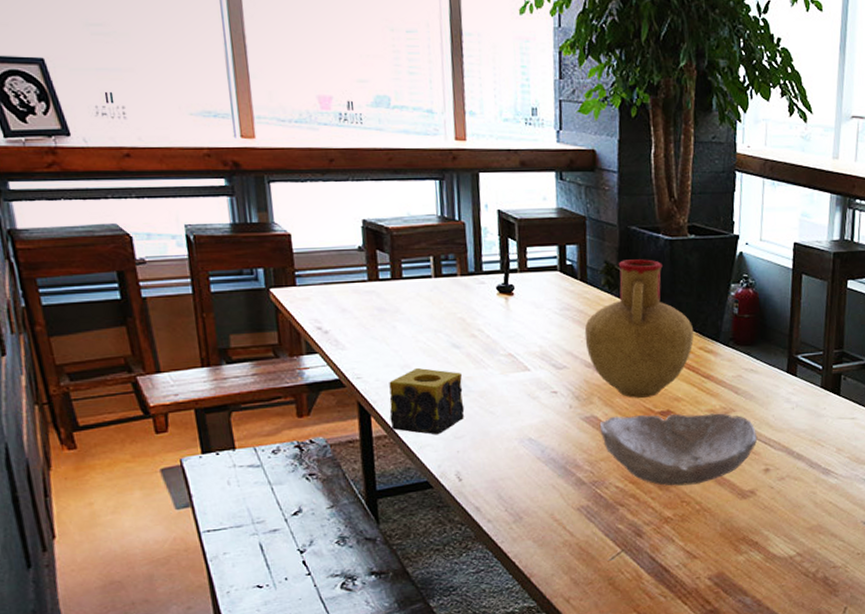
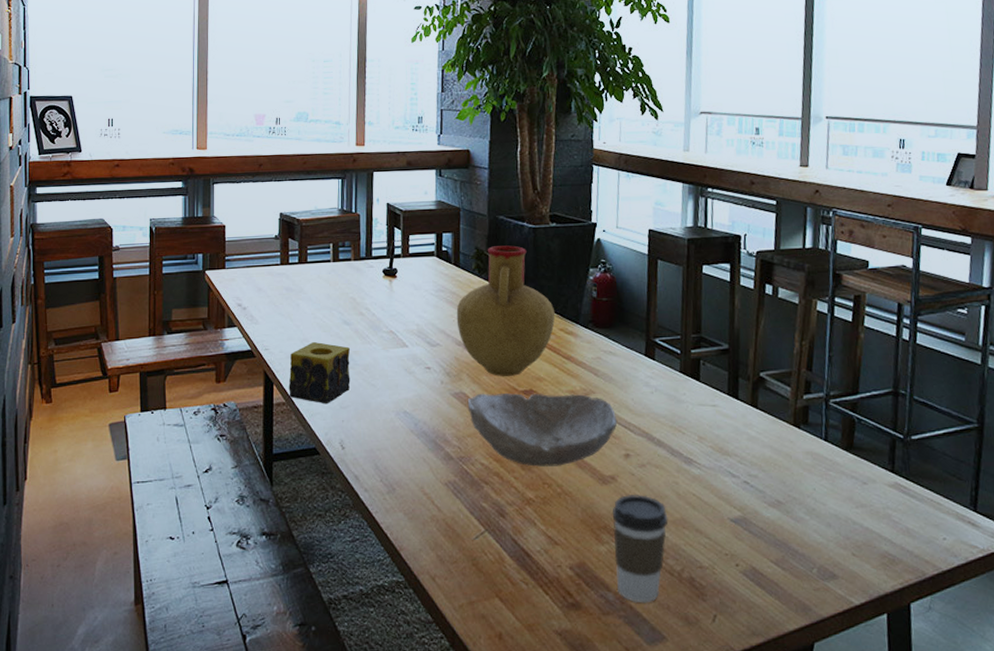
coffee cup: none [751,505,805,605] -> present [612,494,669,603]

